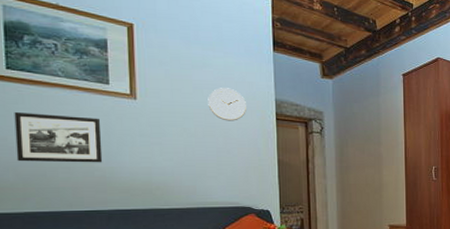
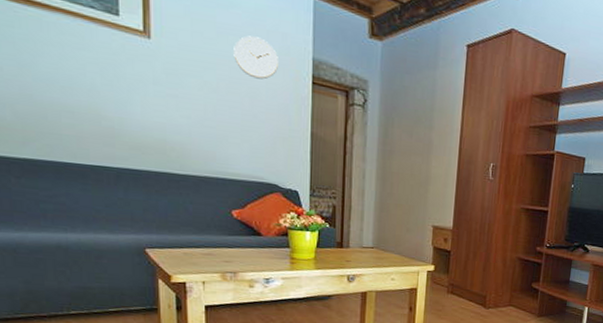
picture frame: present [14,112,103,163] -> none [10,38,111,111]

